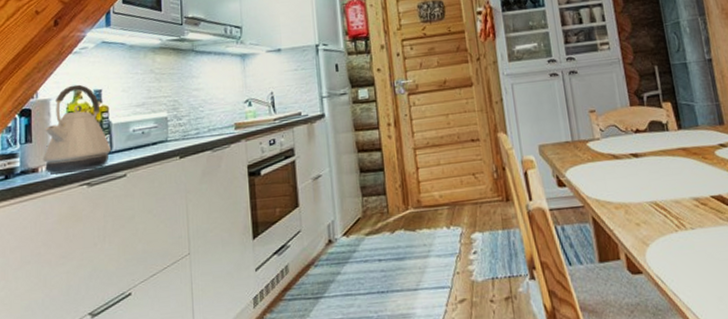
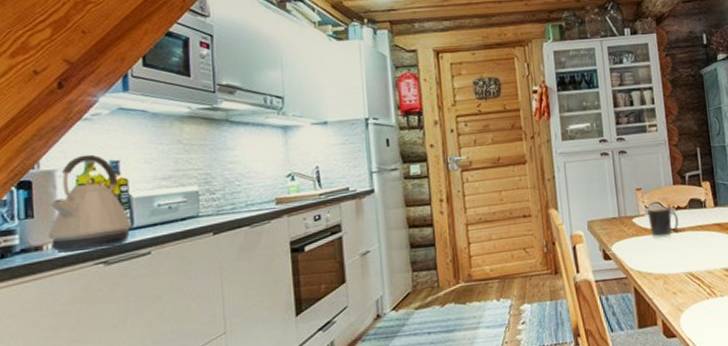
mug: none [603,129,639,164] -> present [647,206,680,238]

